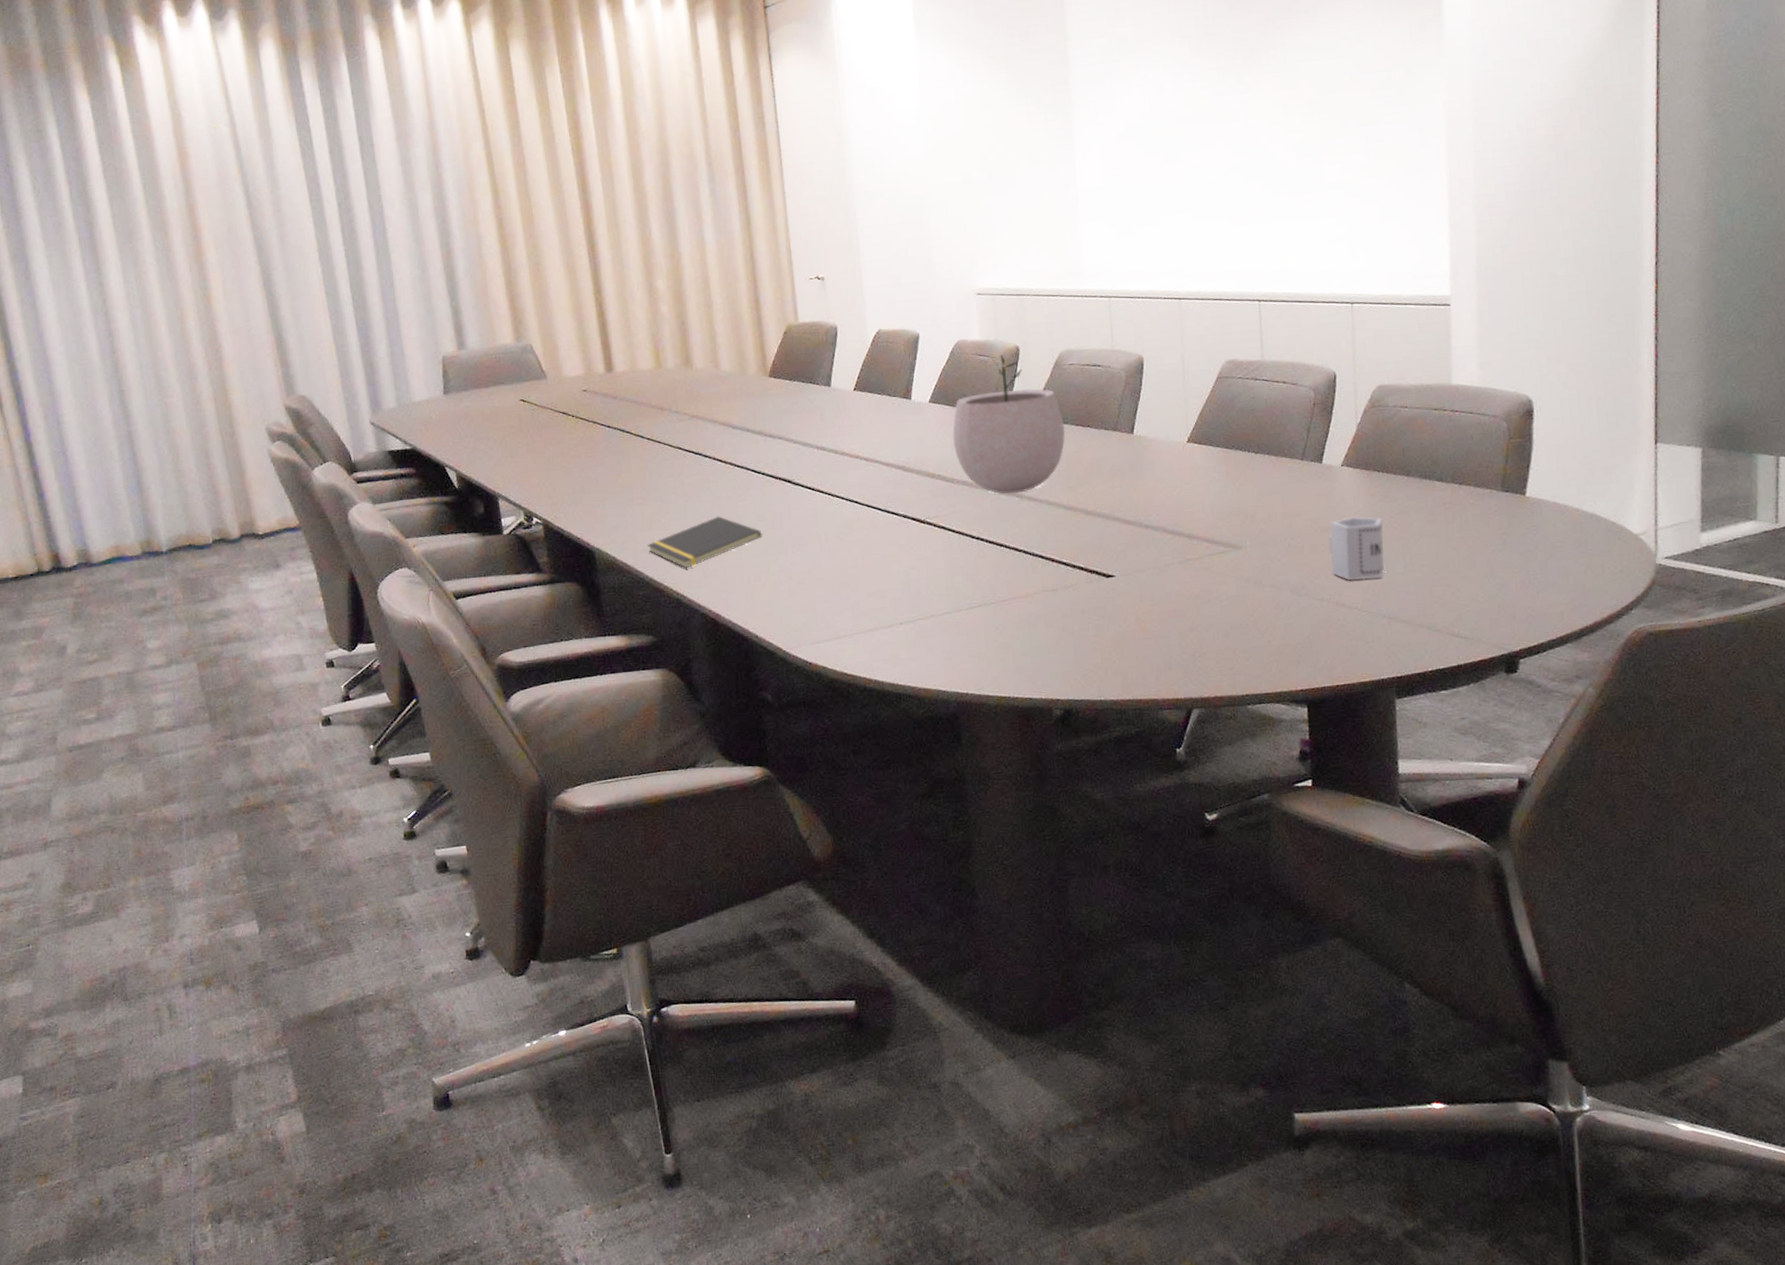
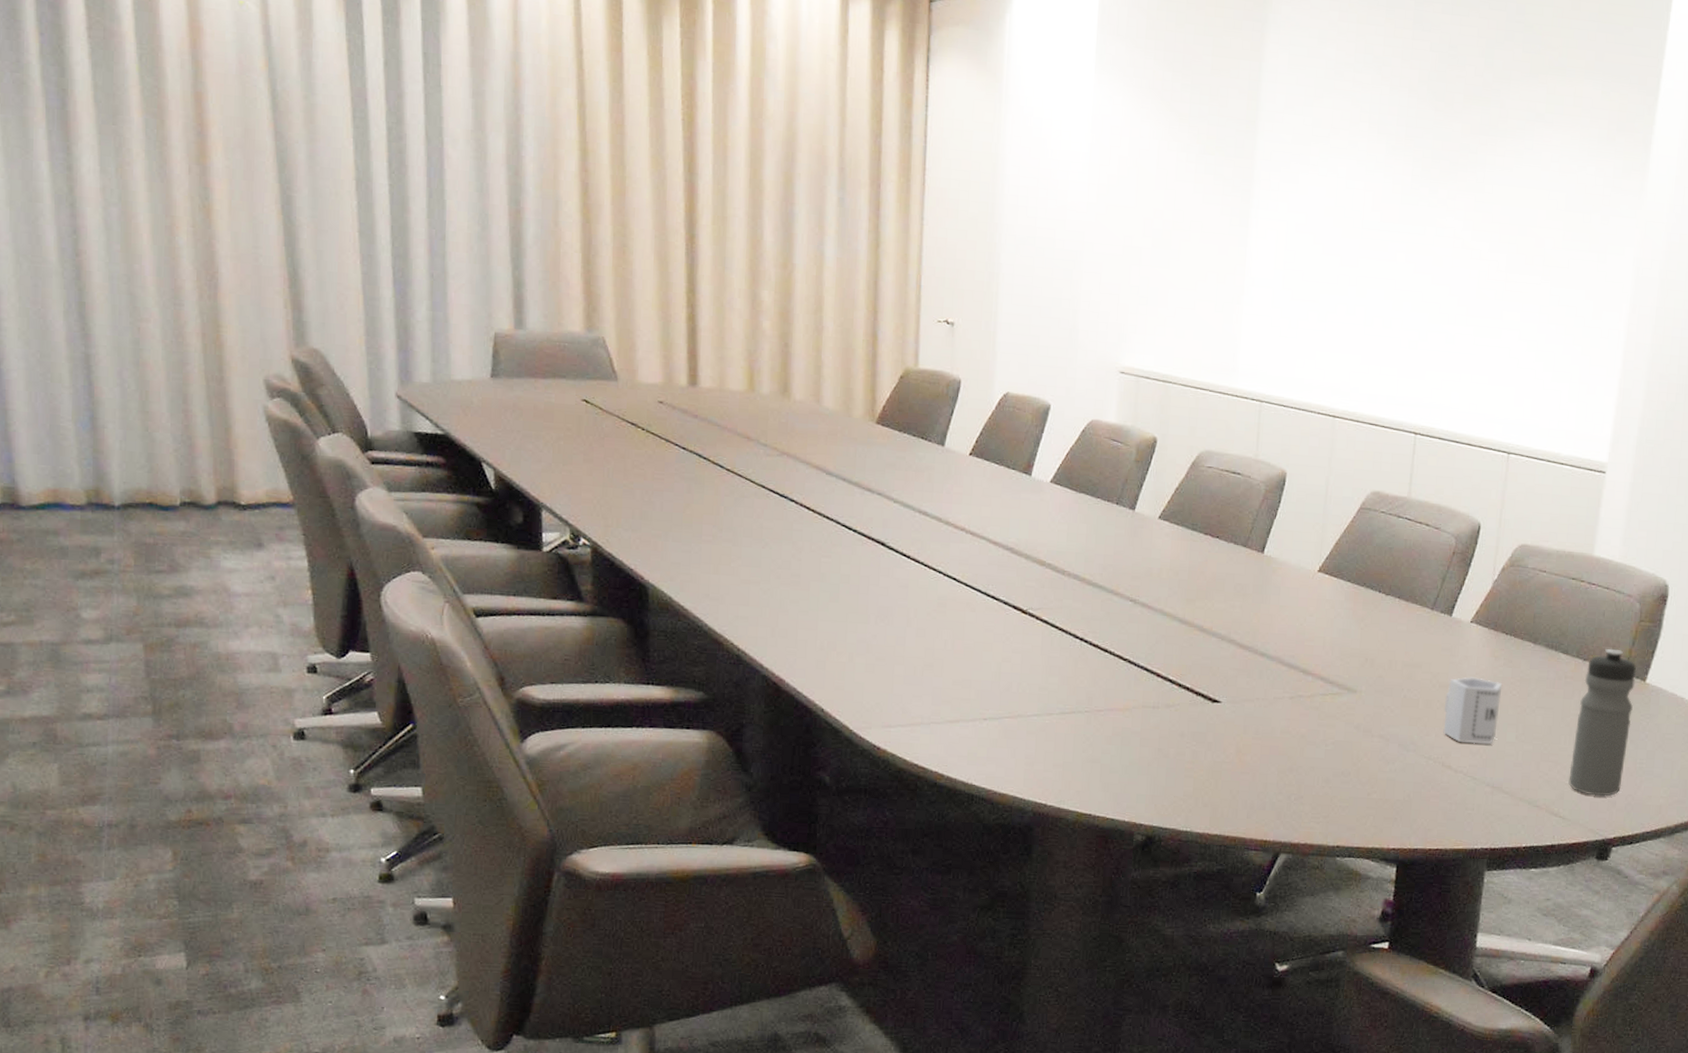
notepad: present [646,516,762,569] -> none [710,569,844,623]
plant pot: present [952,355,1065,494] -> none [1069,443,1193,598]
water bottle: none [1462,468,1519,612] -> present [1568,648,1637,796]

